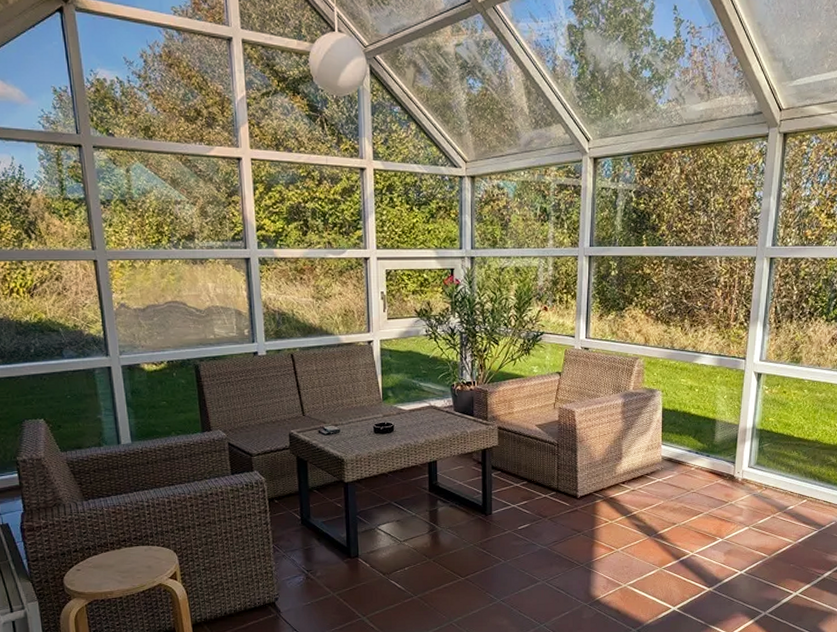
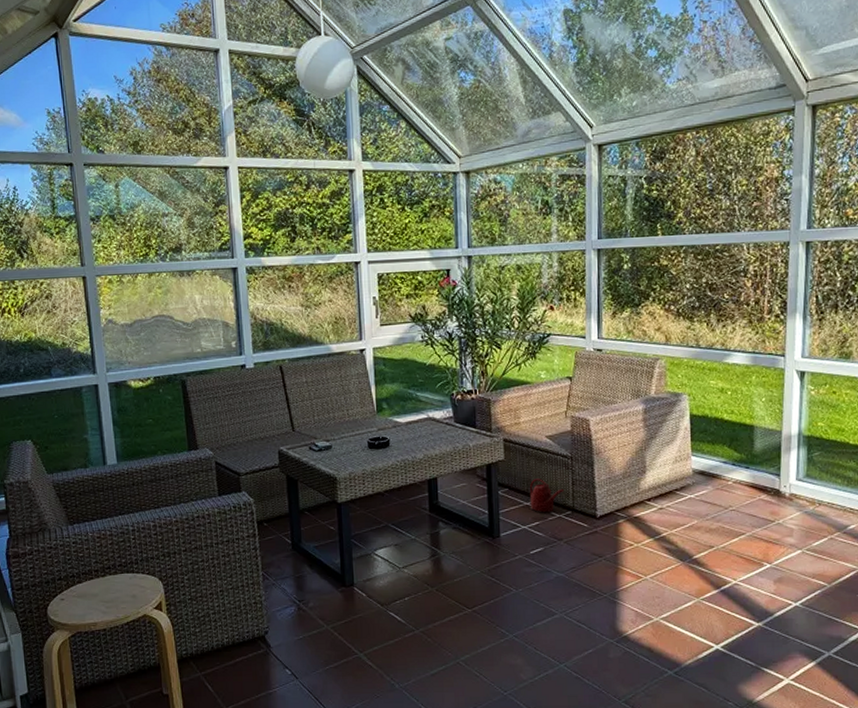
watering can: none [519,463,550,493] -> present [529,478,564,513]

